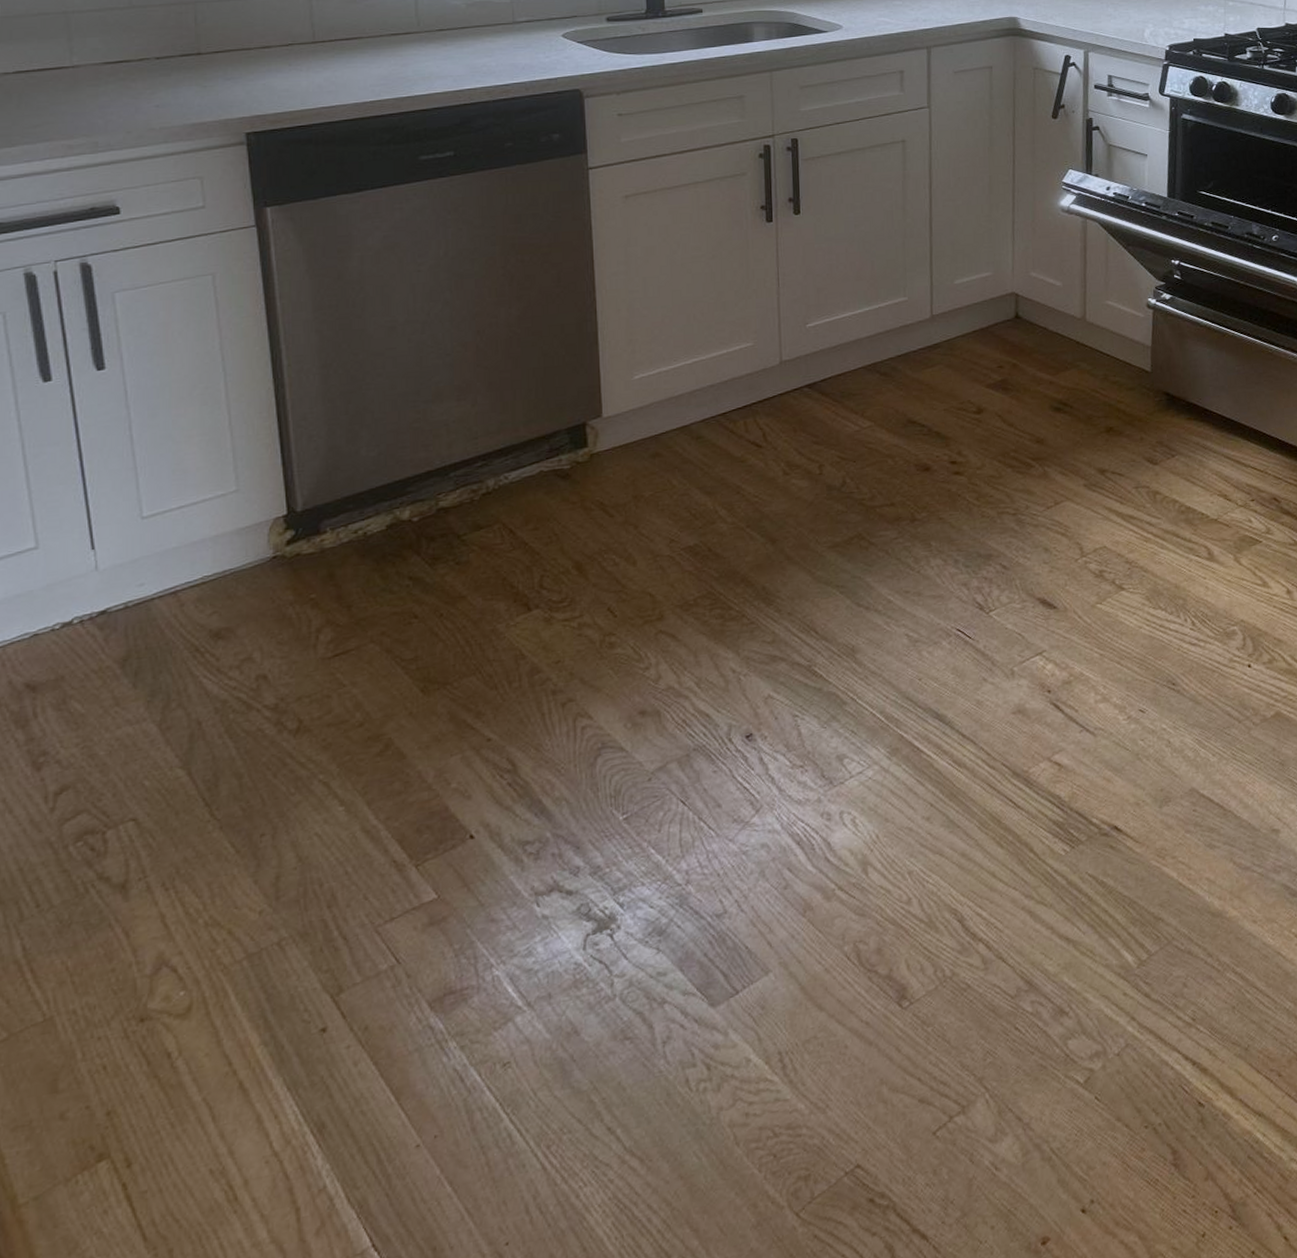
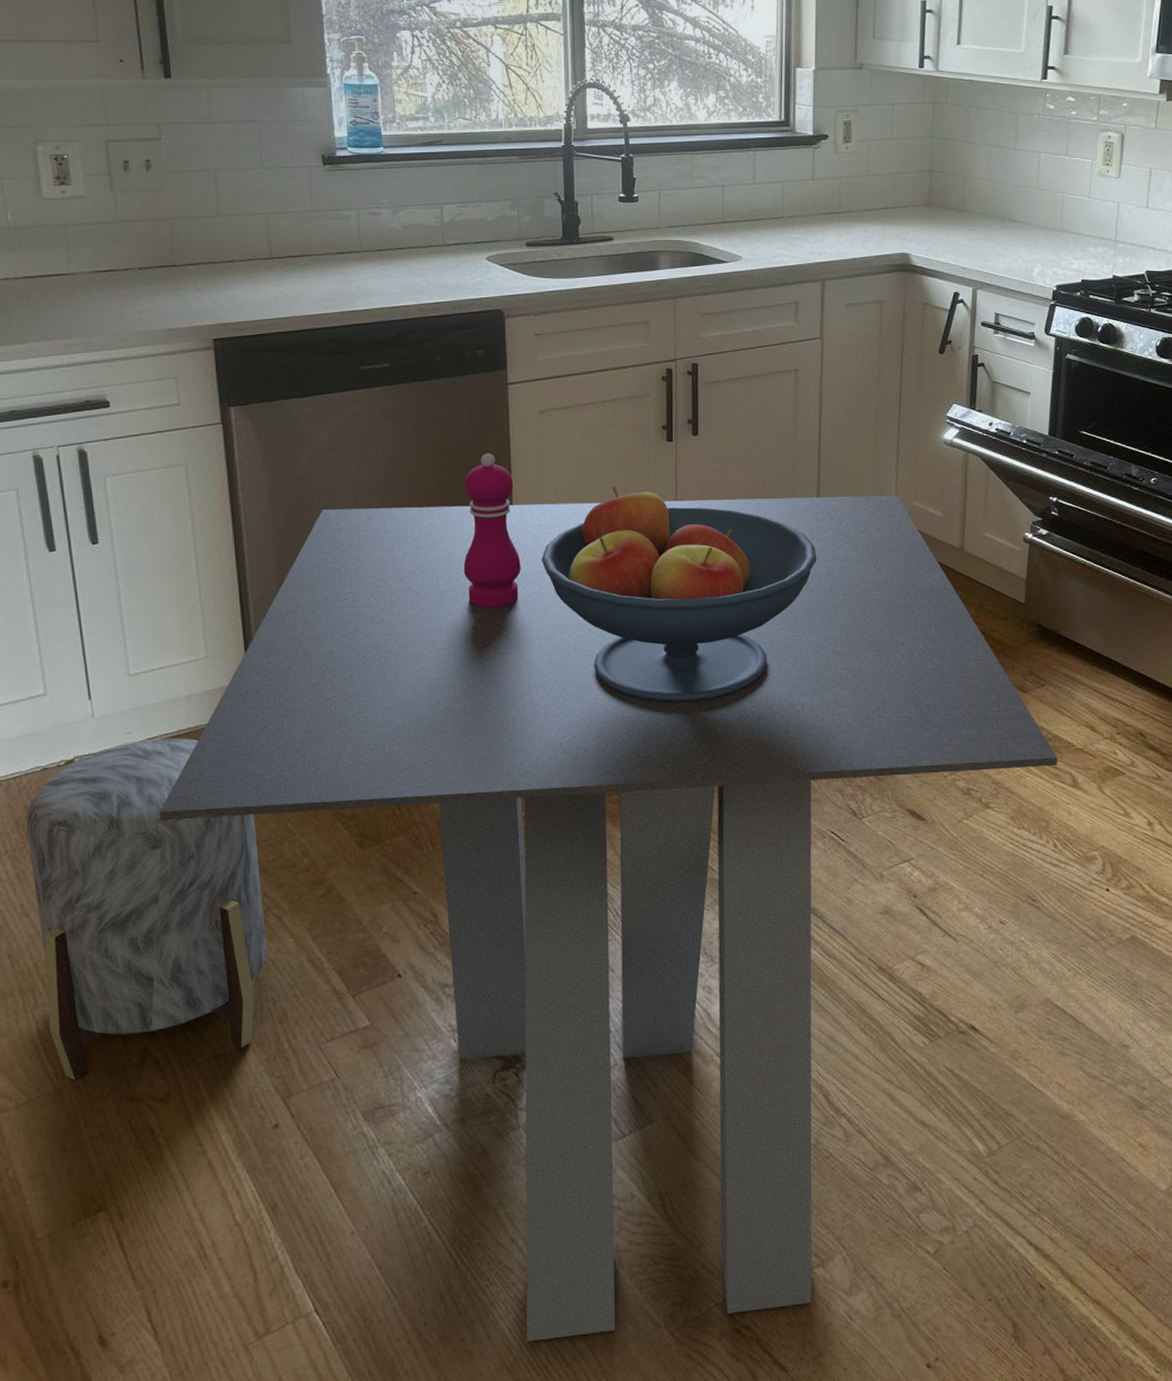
stool: none [11,585,312,1005] -> present [27,738,267,1081]
dining table: none [178,267,1192,1248] -> present [159,496,1058,1342]
pepper mill: none [541,244,607,413] -> present [463,453,521,608]
fruit bowl: none [629,272,932,503] -> present [541,485,817,702]

